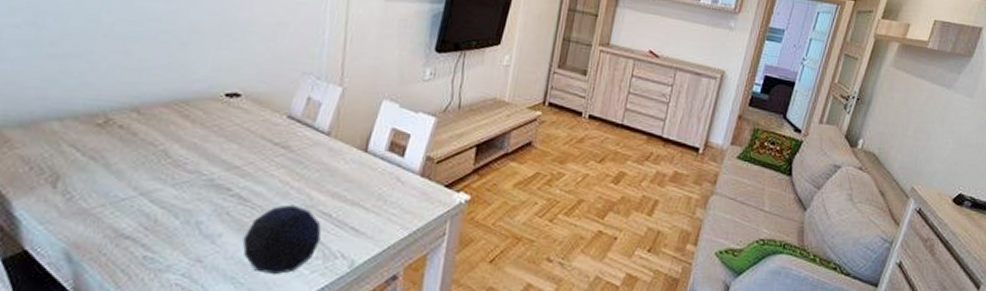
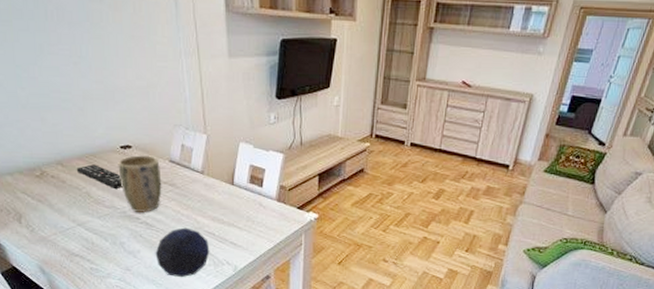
remote control: none [156,114,218,148] -> present [76,164,123,188]
plant pot: none [214,105,274,182] -> present [118,154,162,212]

